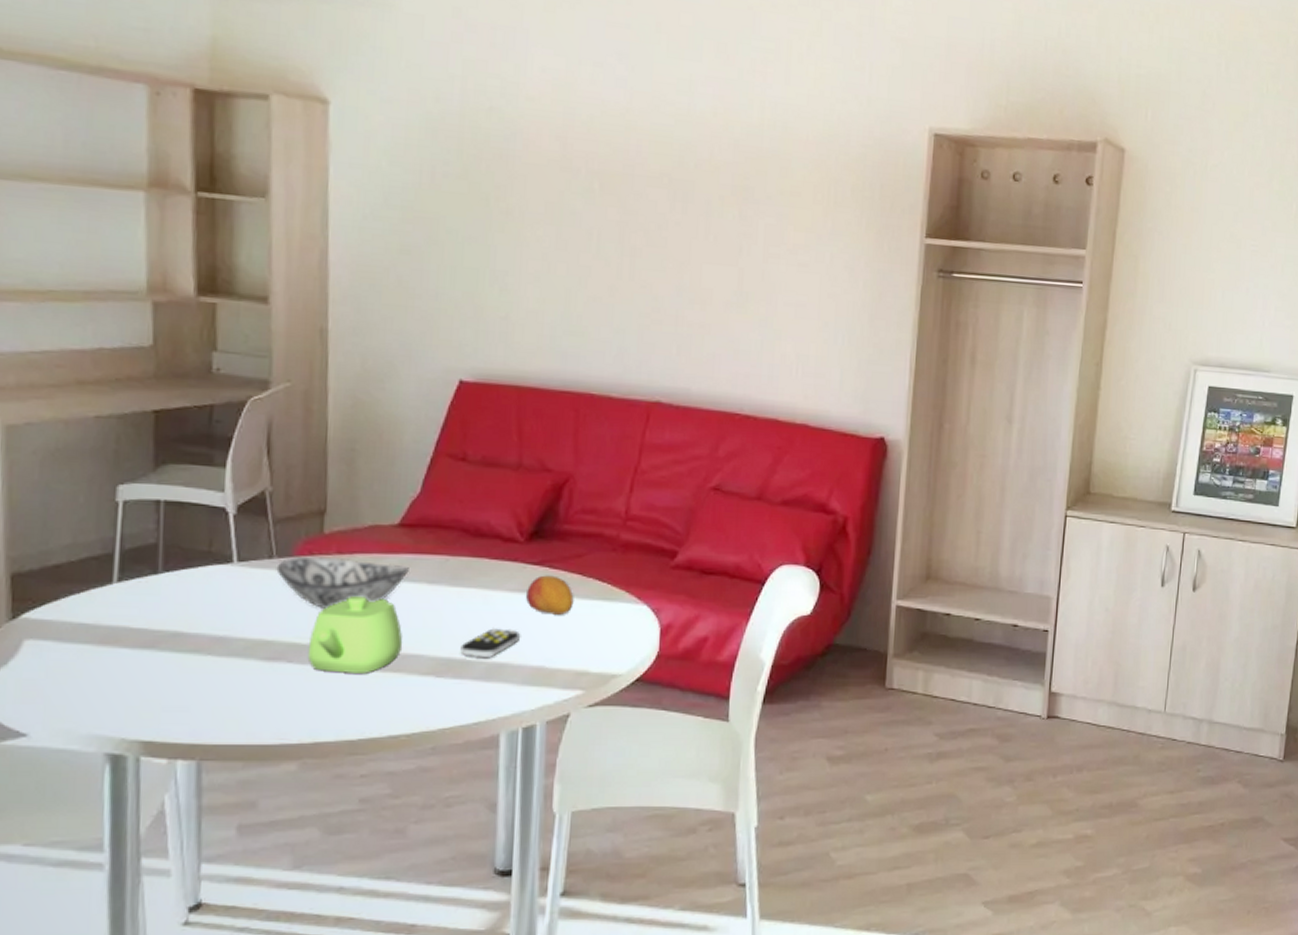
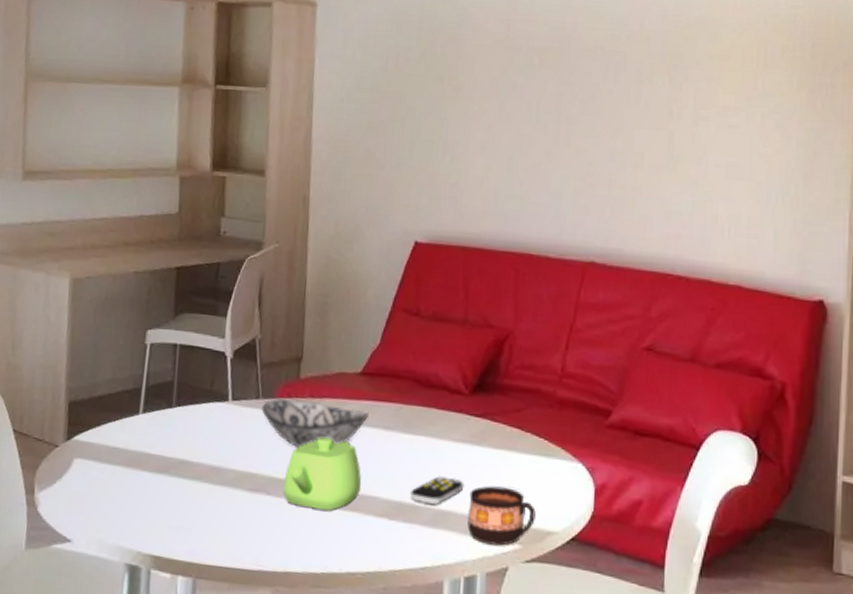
cup: none [525,634,599,693] -> present [467,486,536,546]
fruit: present [526,575,574,615] -> none [469,427,513,468]

